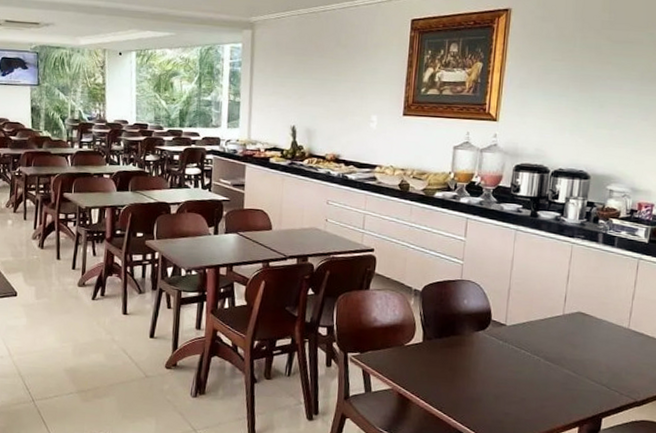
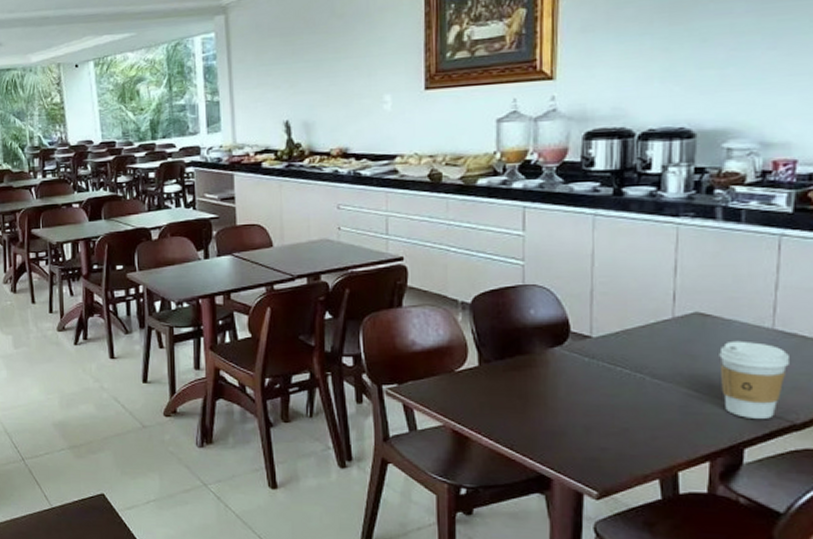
coffee cup: none [591,335,637,397] -> present [719,340,789,420]

